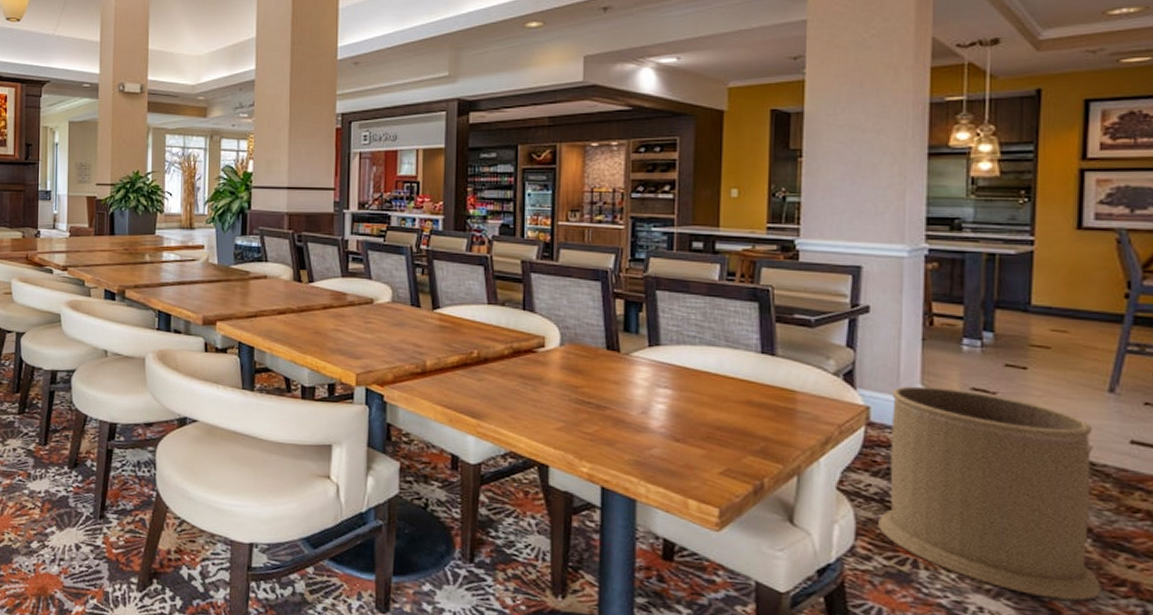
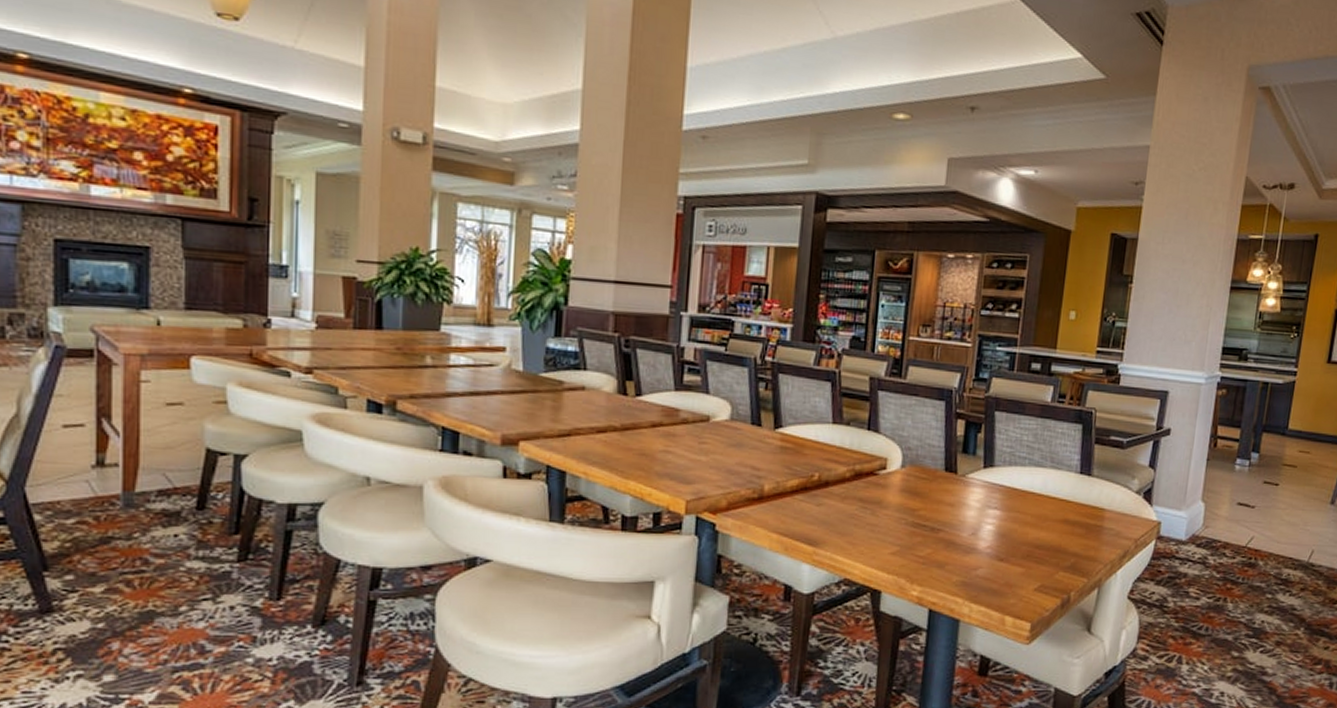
trash can: present [878,386,1102,601] -> none [1156,502,1316,680]

